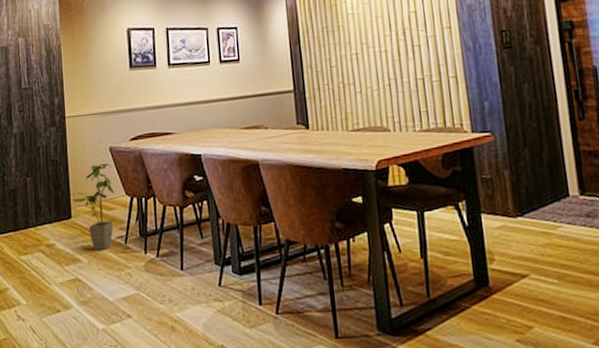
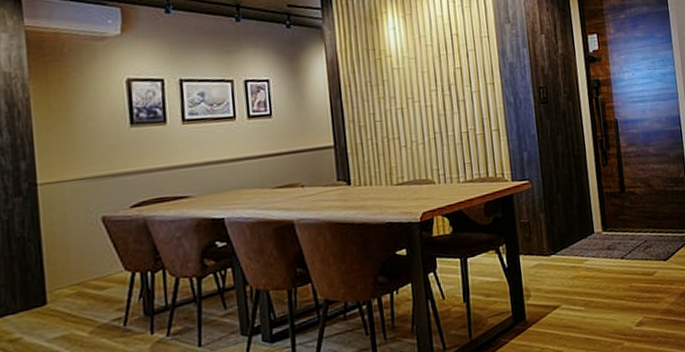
house plant: present [68,163,114,250] -> none [42,235,109,339]

